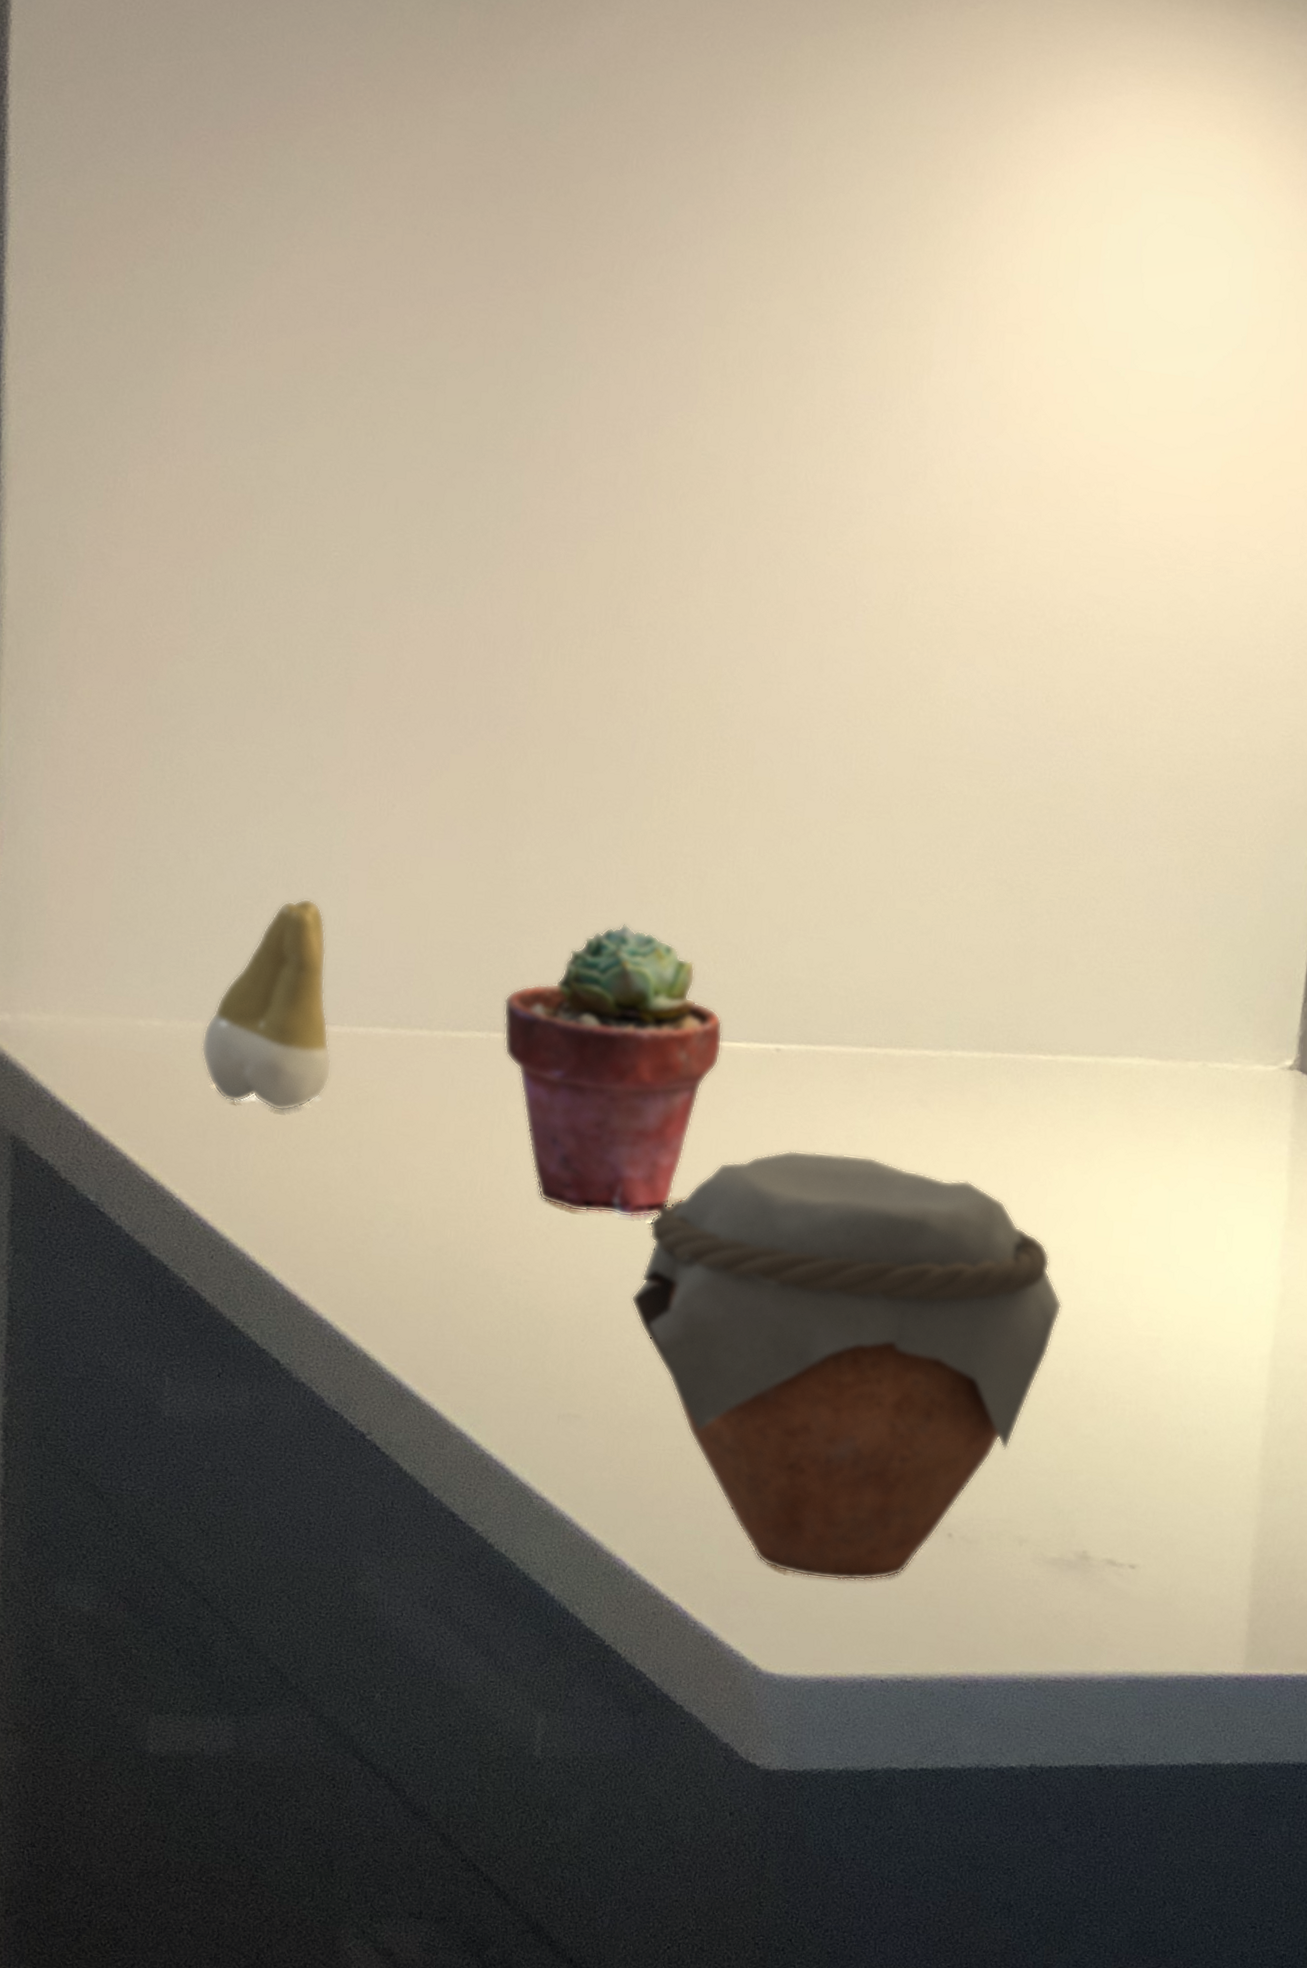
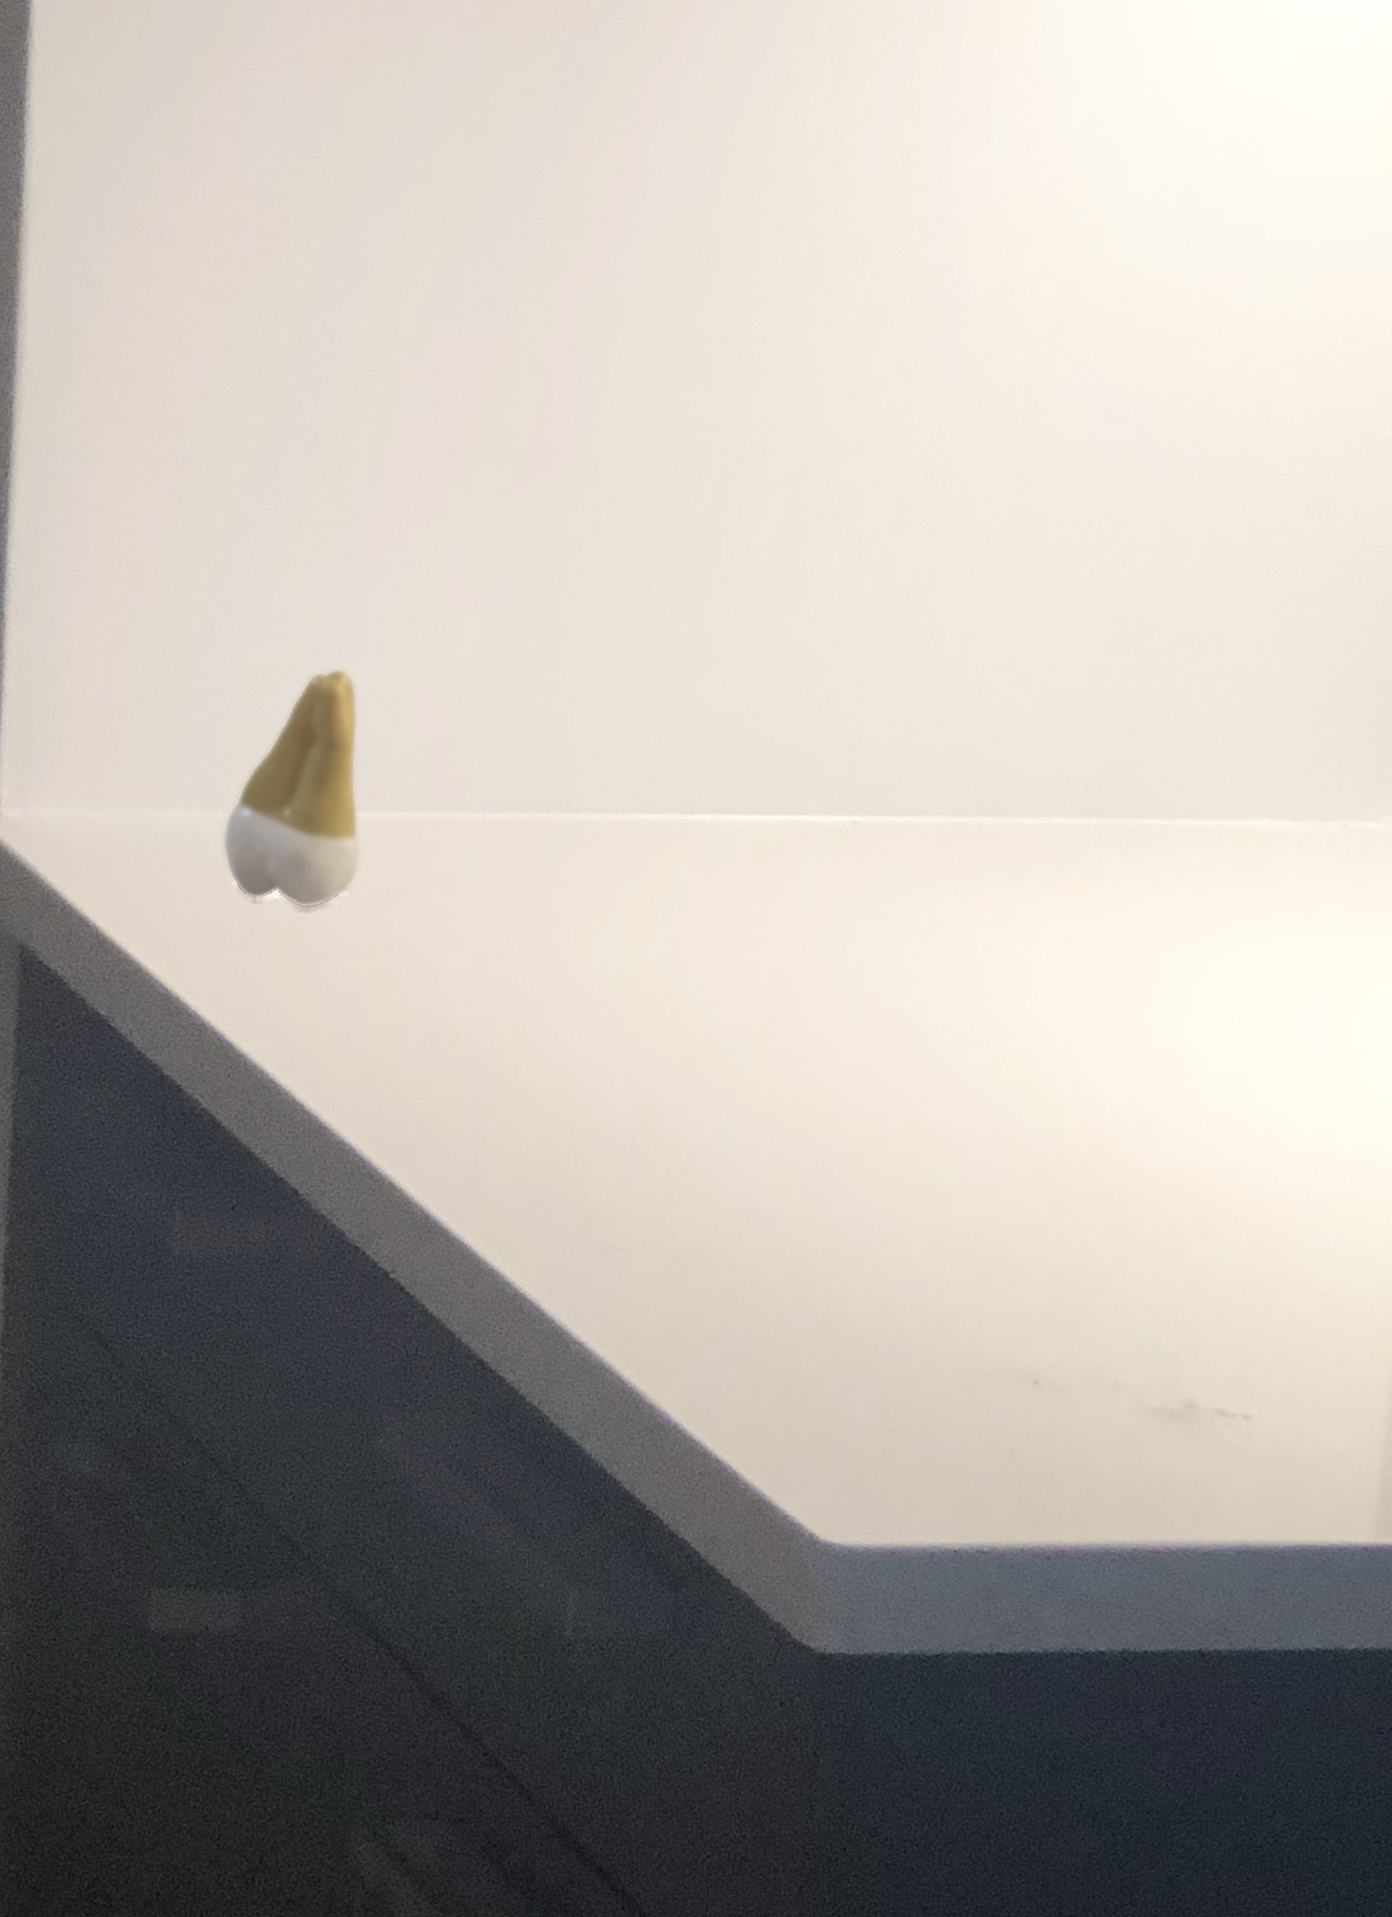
potted succulent: present [503,924,723,1218] -> none [549,683,793,1021]
jar: present [630,1150,1063,1581] -> none [683,938,1173,1436]

